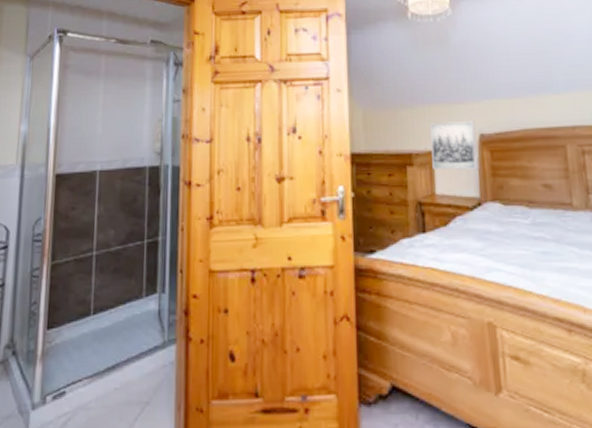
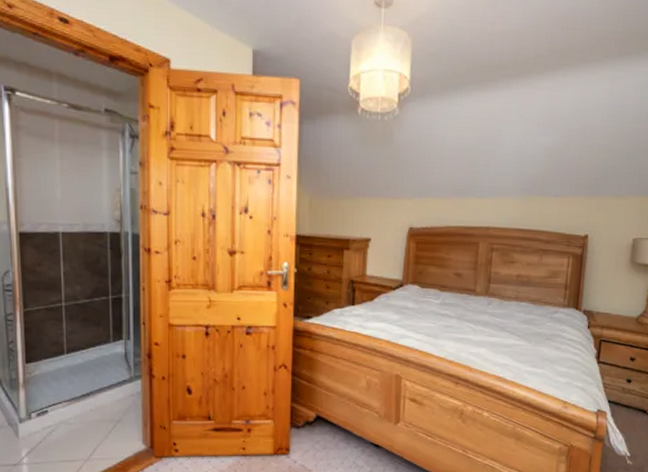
wall art: present [430,121,478,170] -> none [366,214,407,257]

